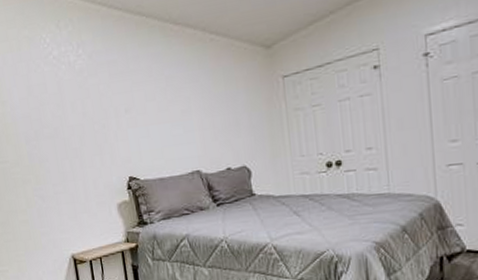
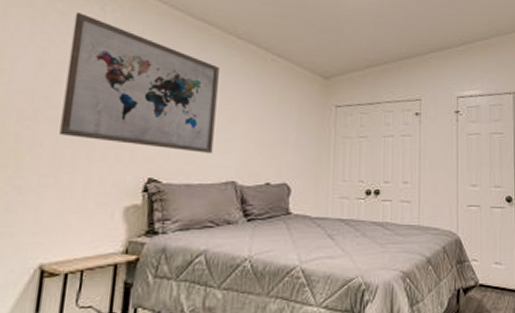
wall art: none [39,34,175,150] -> present [59,11,219,153]

